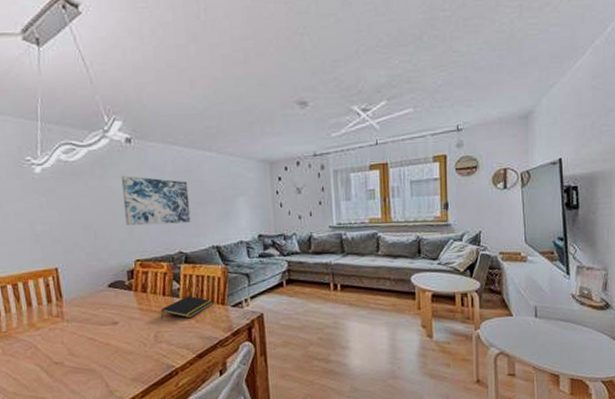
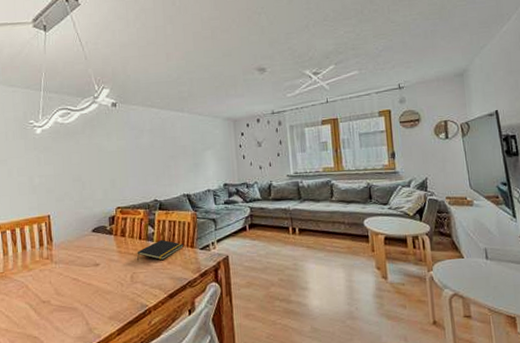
wall art: present [121,176,191,226] -> none [107,134,165,178]

